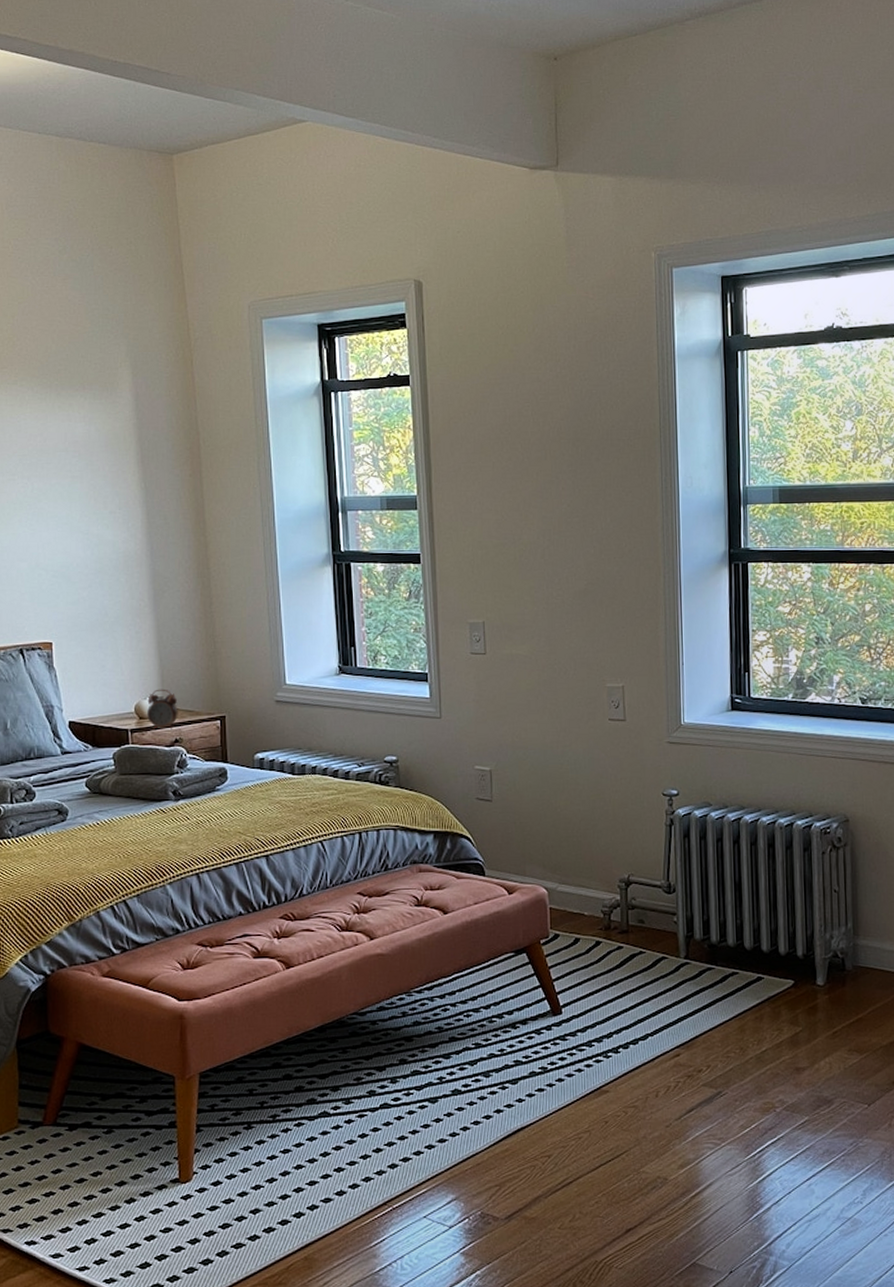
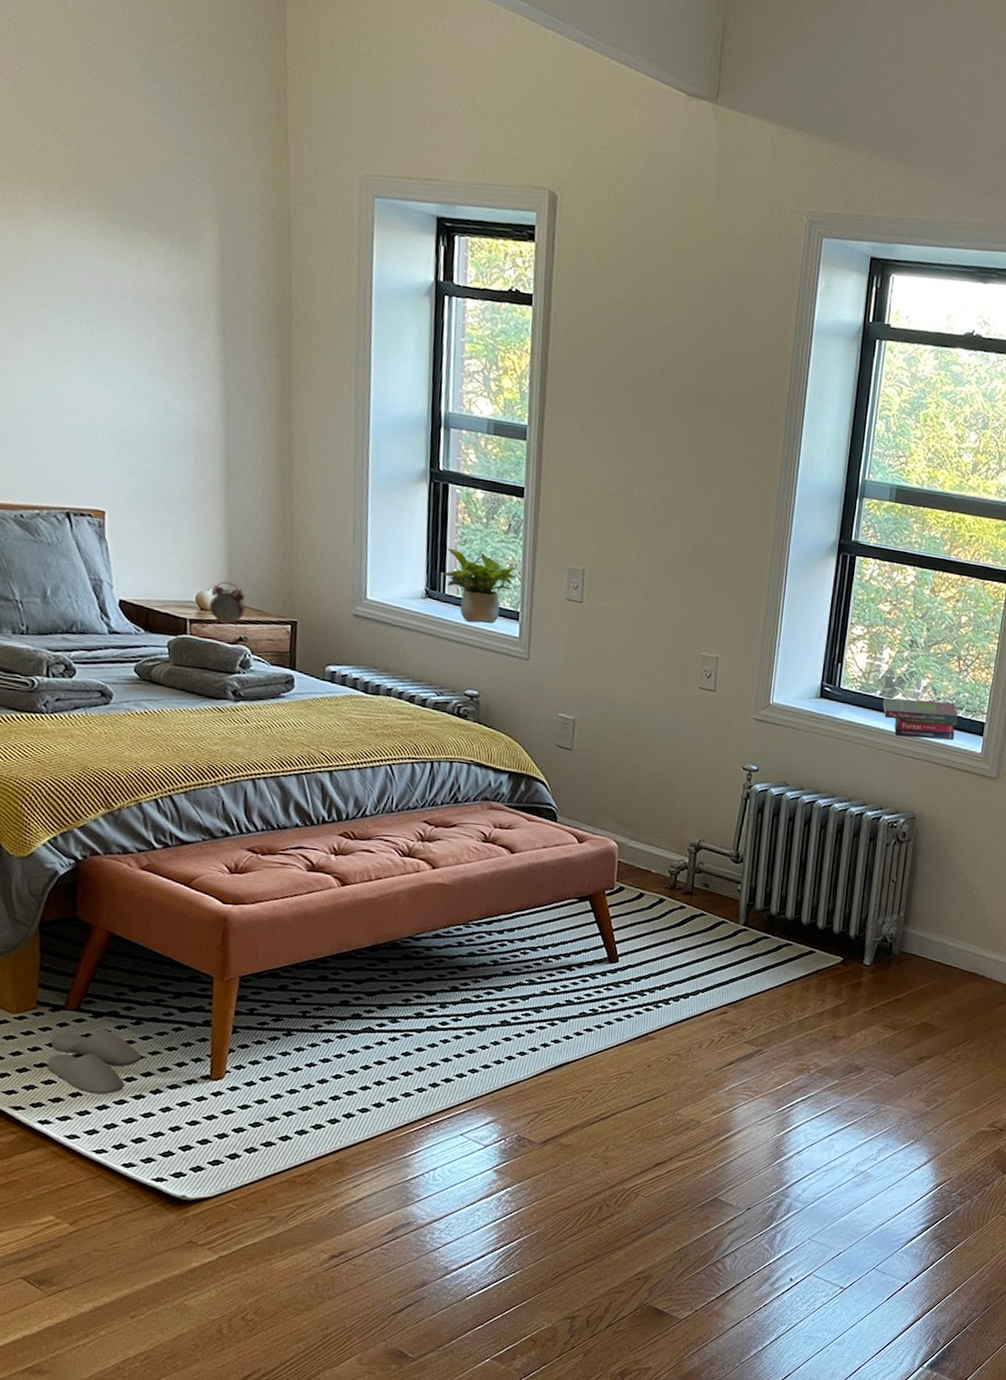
slippers: none [30,1141,115,1209] -> present [47,1028,142,1095]
potted plant: none [353,623,422,691] -> present [443,548,517,624]
books: none [797,694,879,738] -> present [883,697,959,741]

